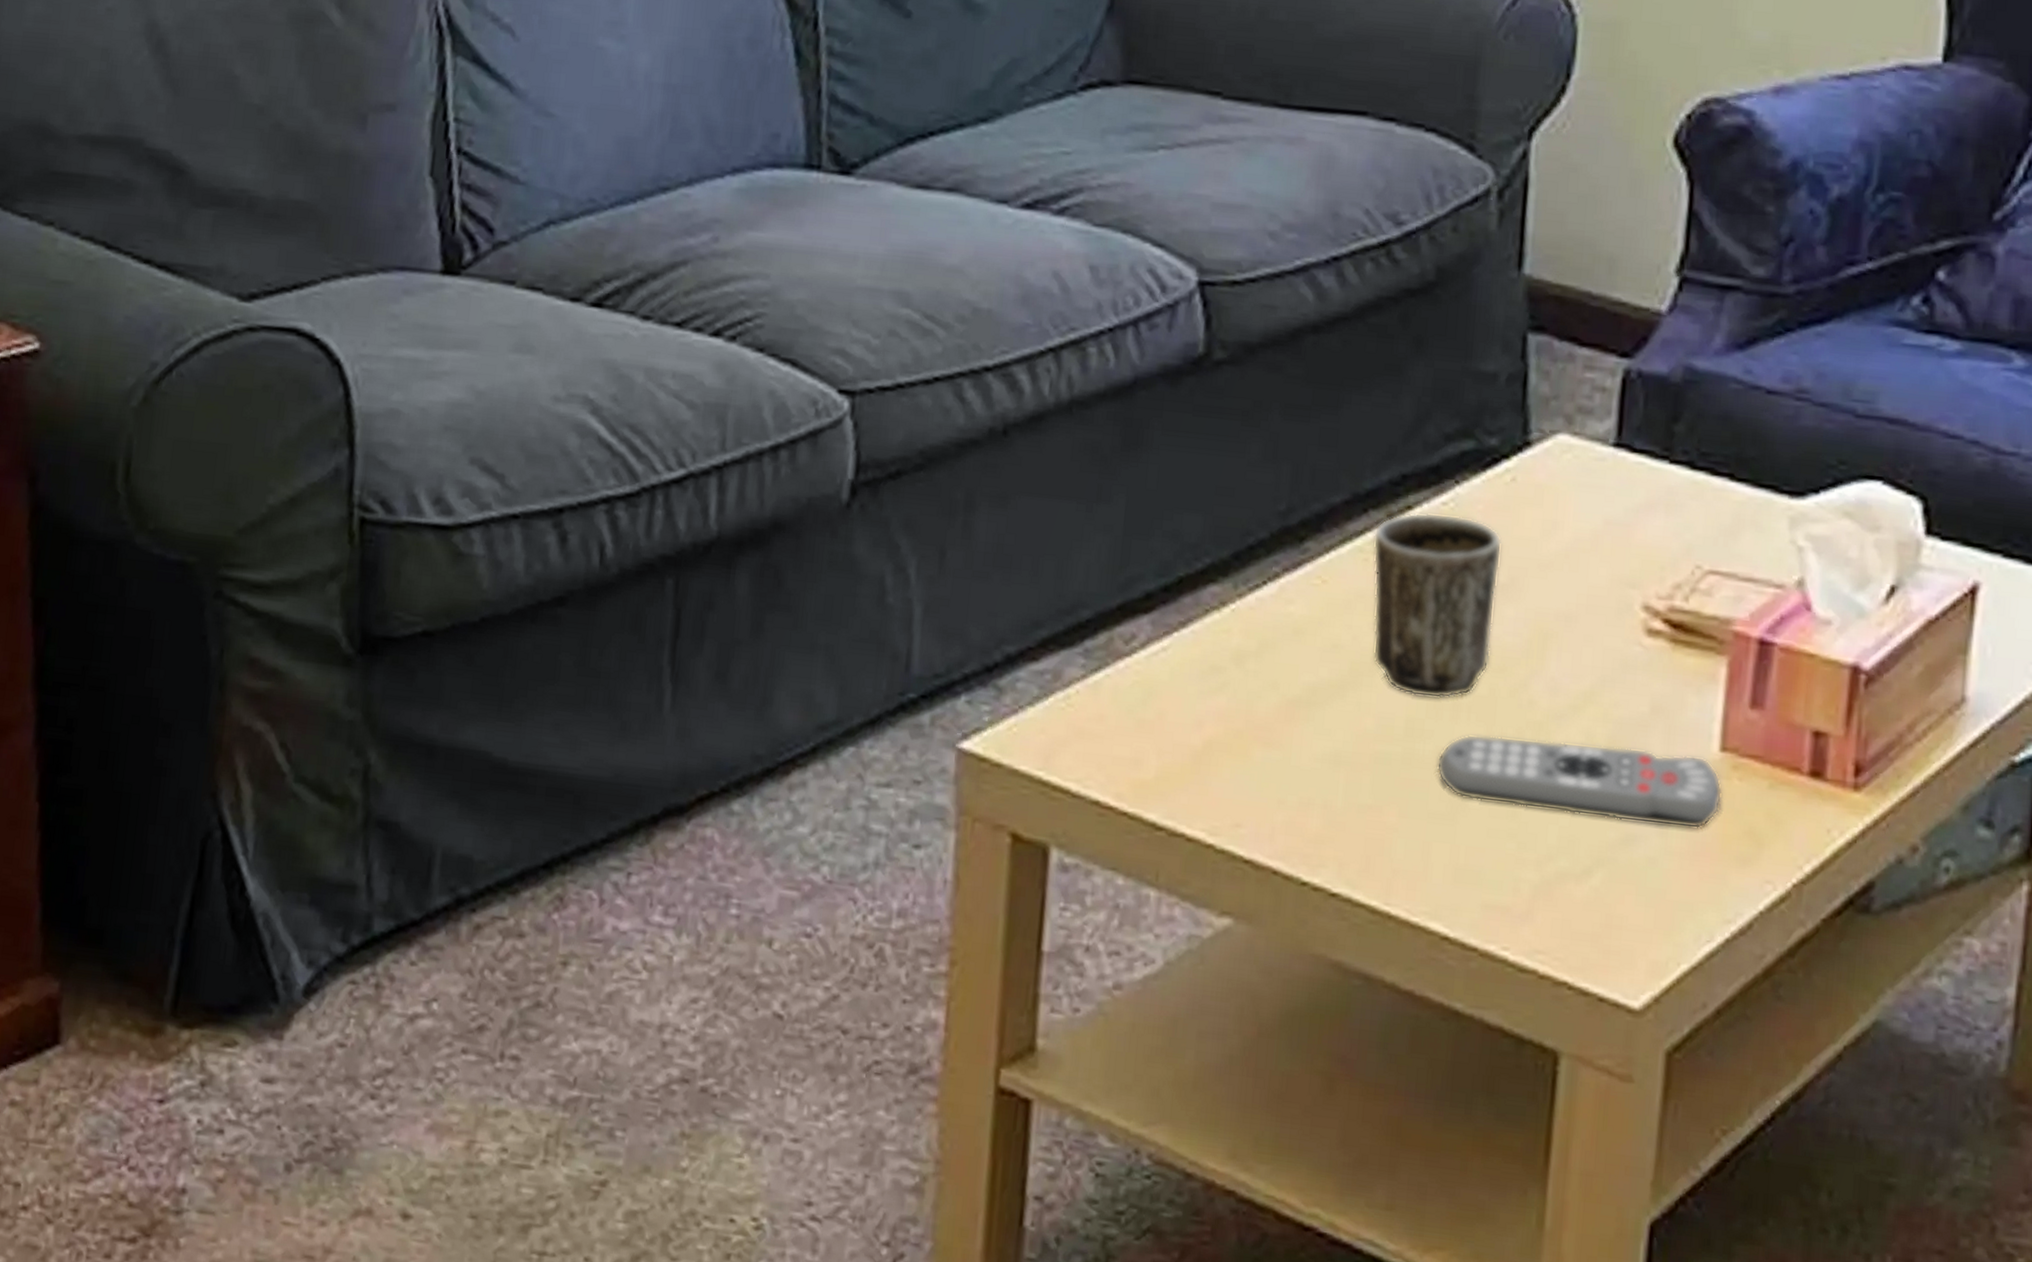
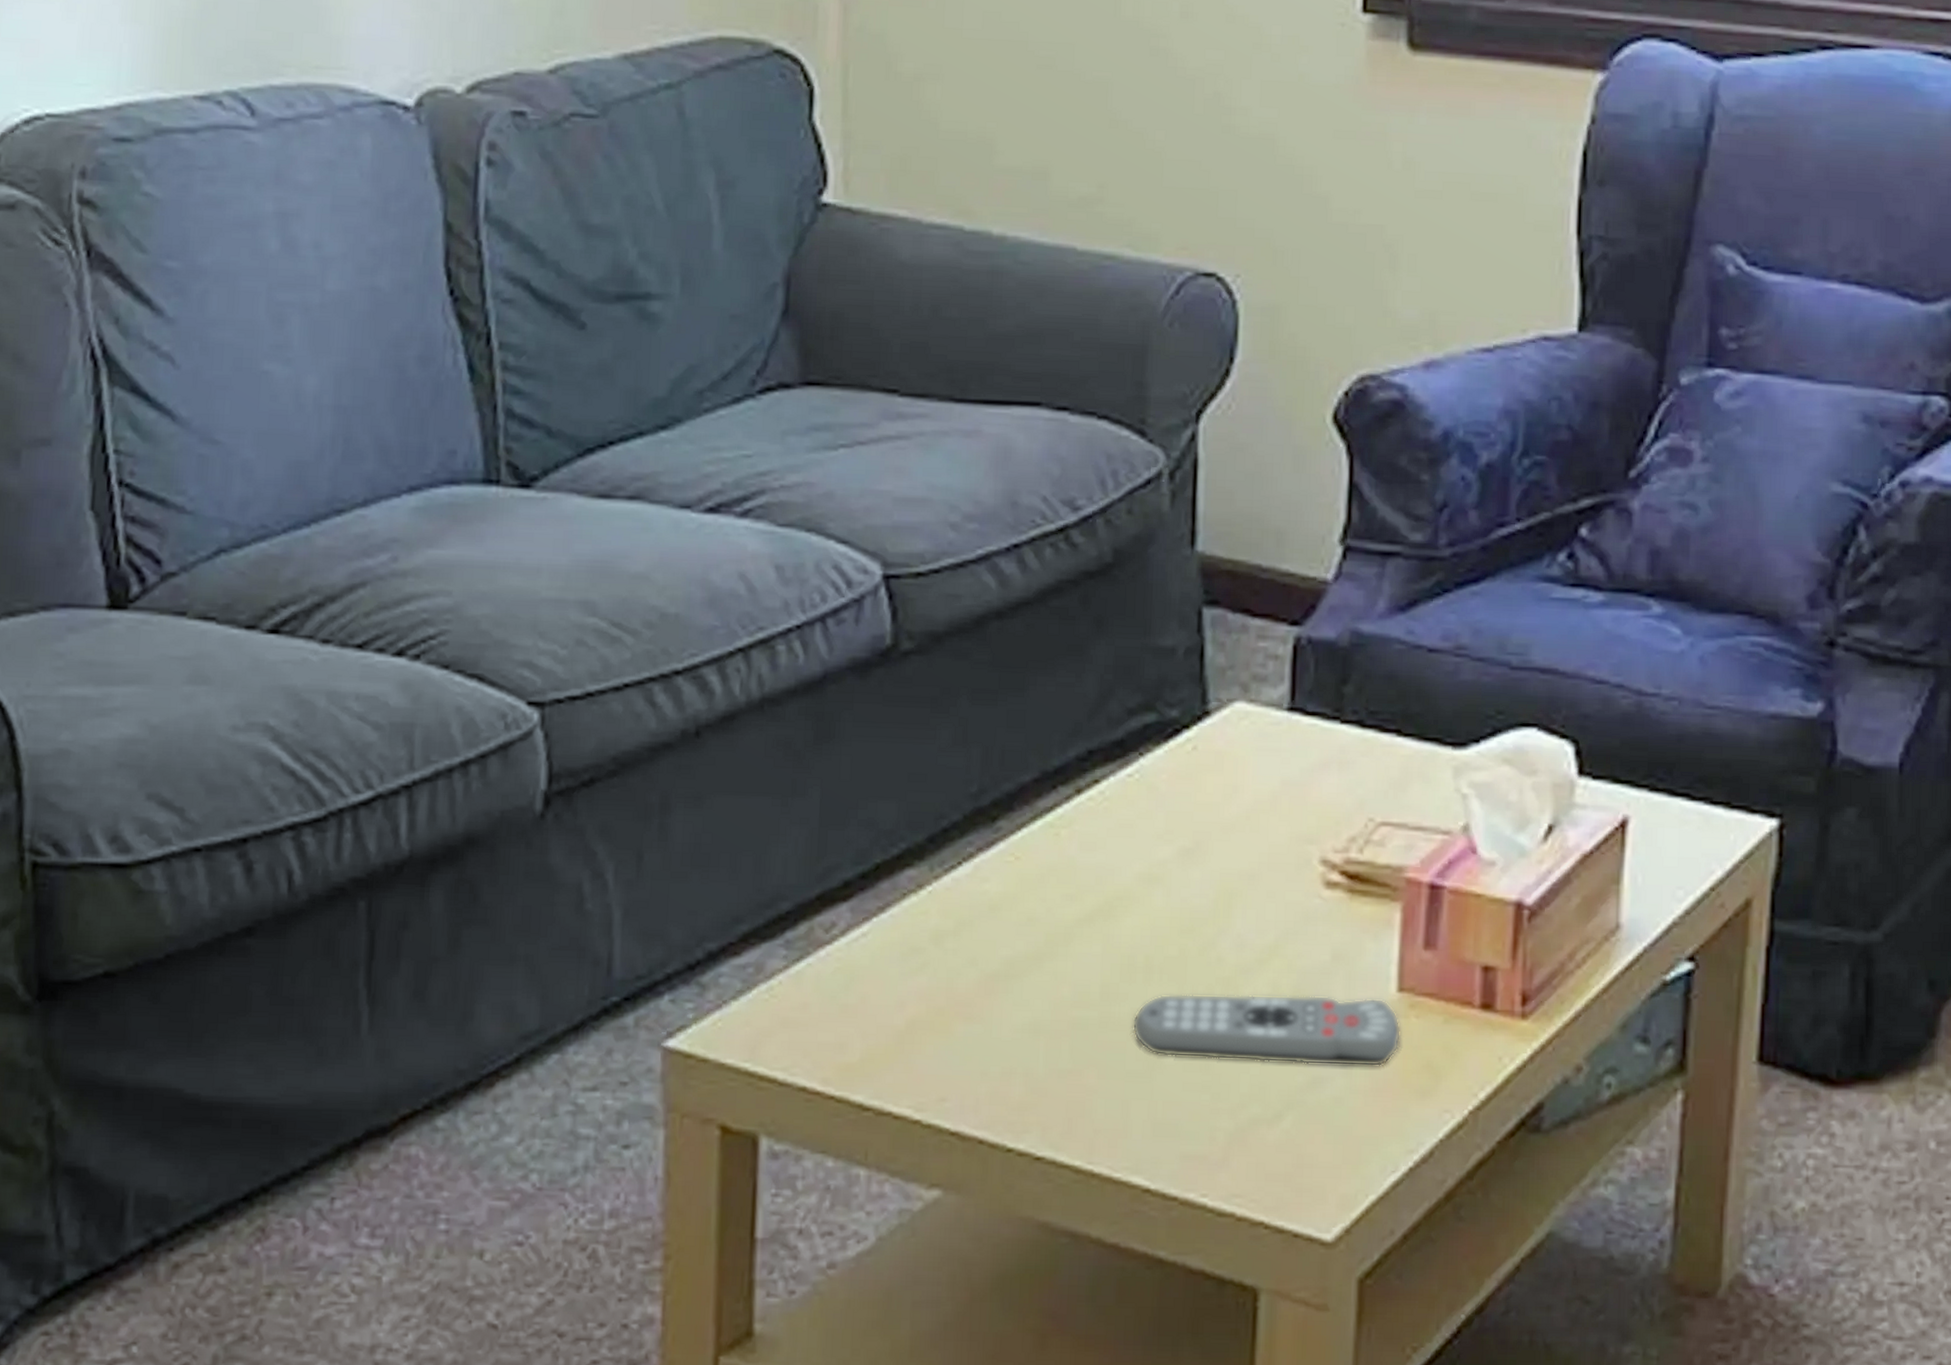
mug: present [1373,512,1502,699] -> none [1063,785,1186,963]

